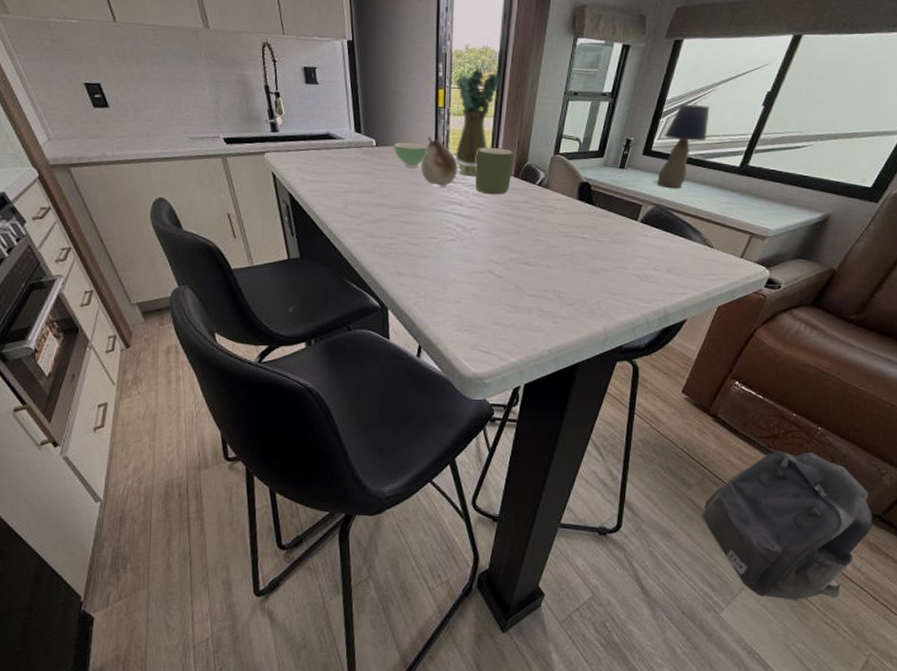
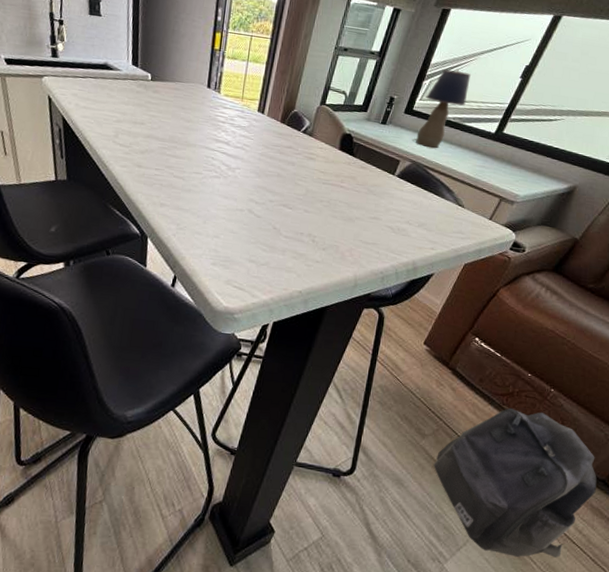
bowl: present [393,142,428,168] -> none [167,78,201,105]
fruit: present [420,137,458,187] -> none [192,76,228,125]
vase: present [455,63,503,176] -> none [226,12,278,118]
mug: present [475,147,515,196] -> none [242,91,283,140]

